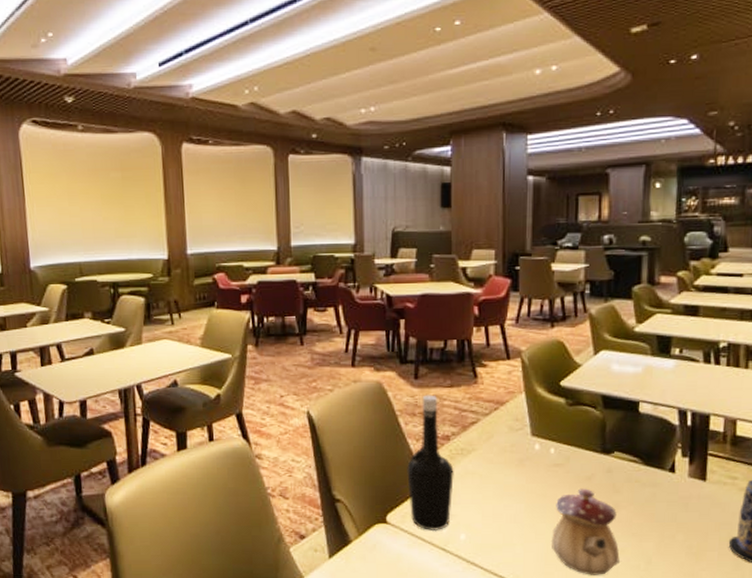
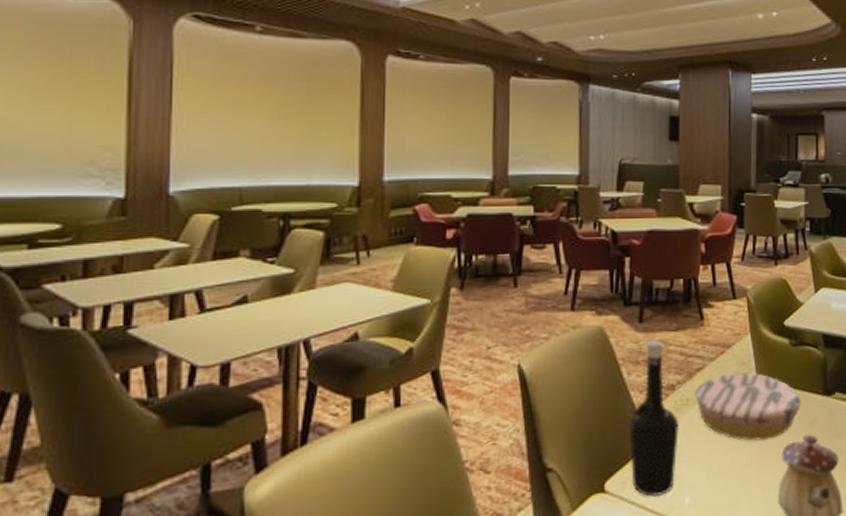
plate: none [469,428,577,491] -> present [695,372,801,441]

